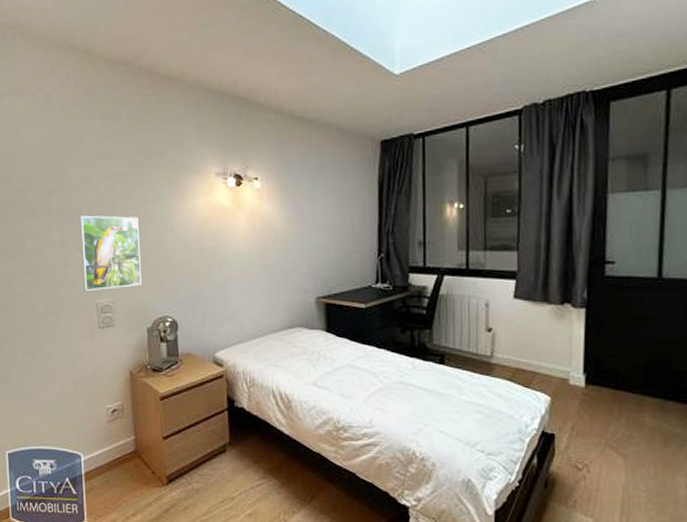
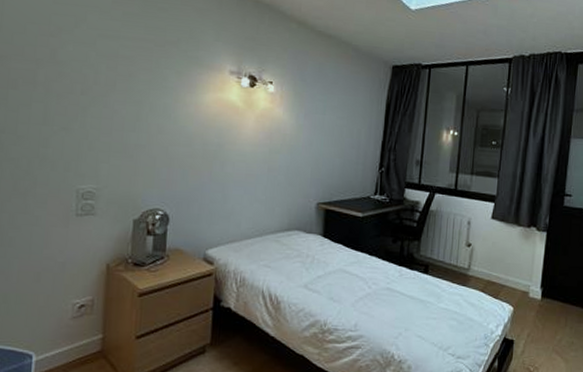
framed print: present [79,215,142,290] -> none [64,93,139,175]

